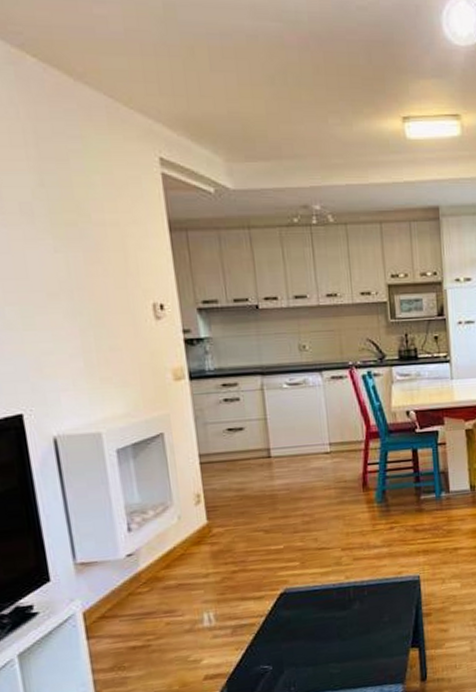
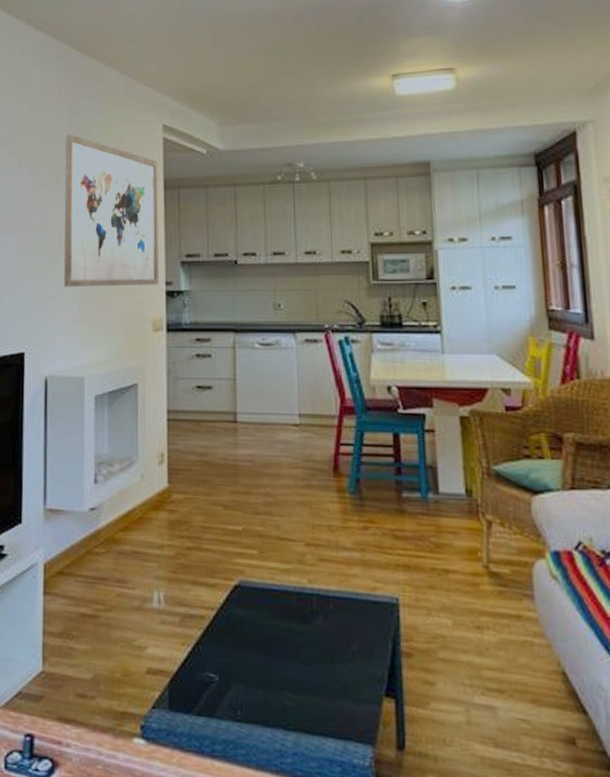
wall art: none [34,163,175,341] -> present [64,133,159,287]

